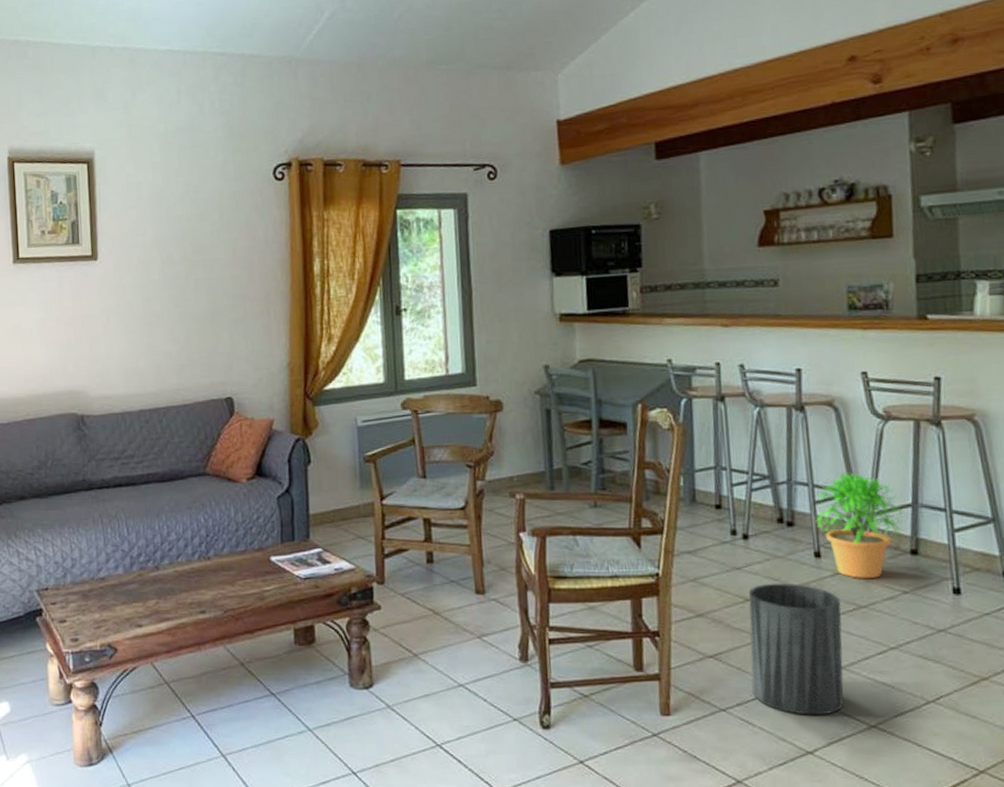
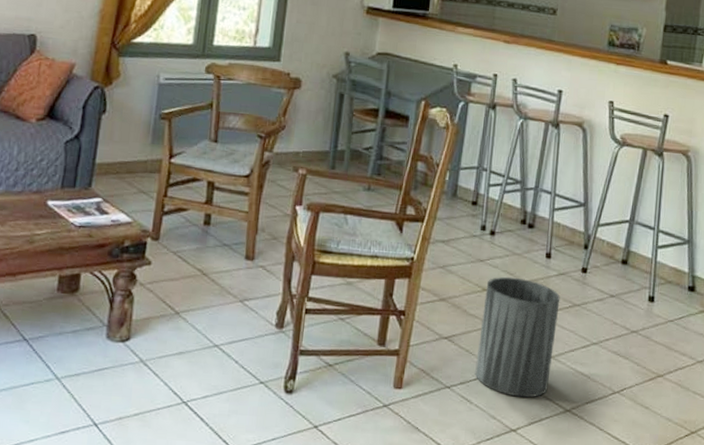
potted plant: present [815,472,904,578] -> none [552,186,623,281]

